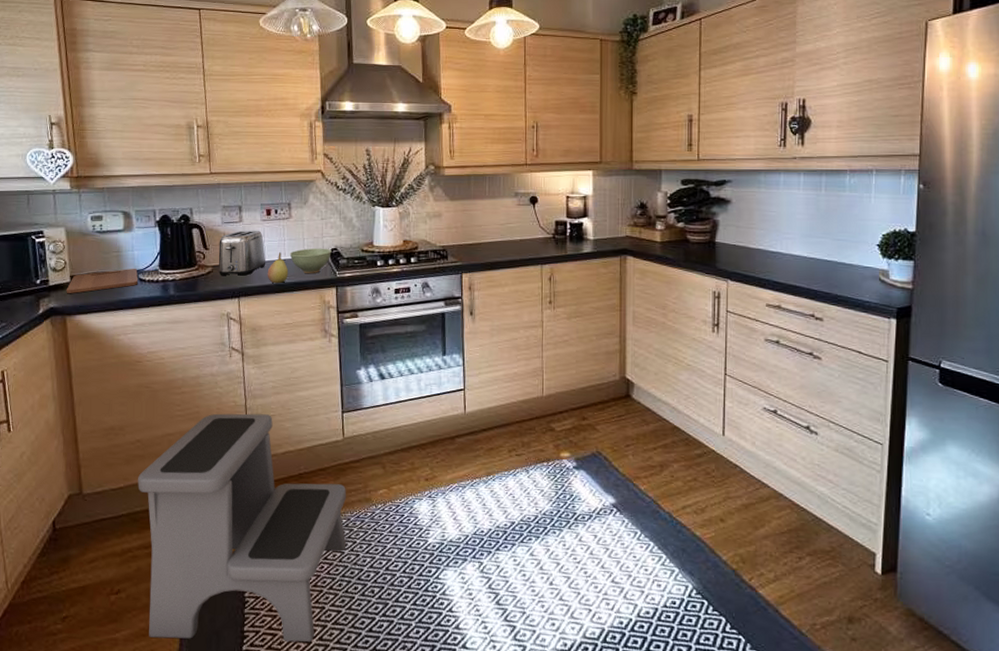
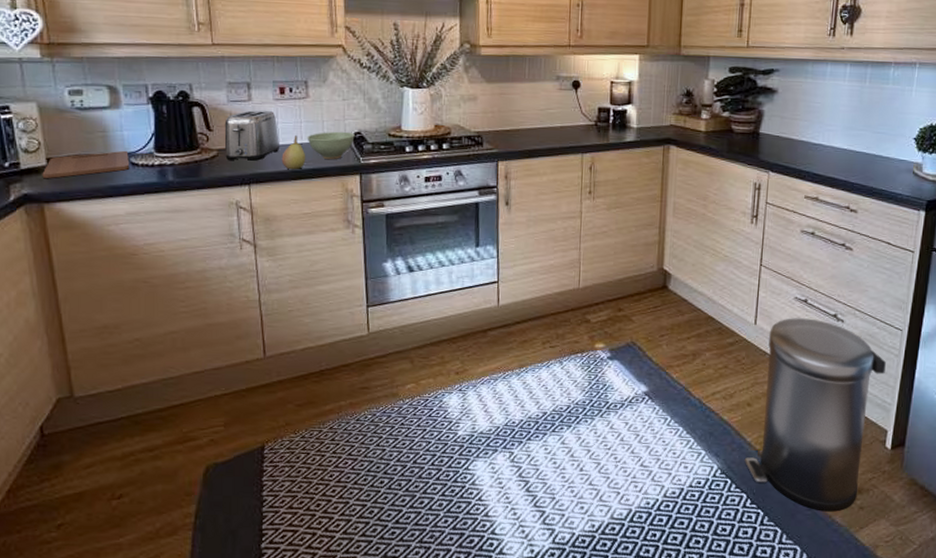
step stool: present [138,413,347,643] -> none [138,309,372,541]
pedal bin: none [720,429,868,642] -> present [744,318,886,512]

